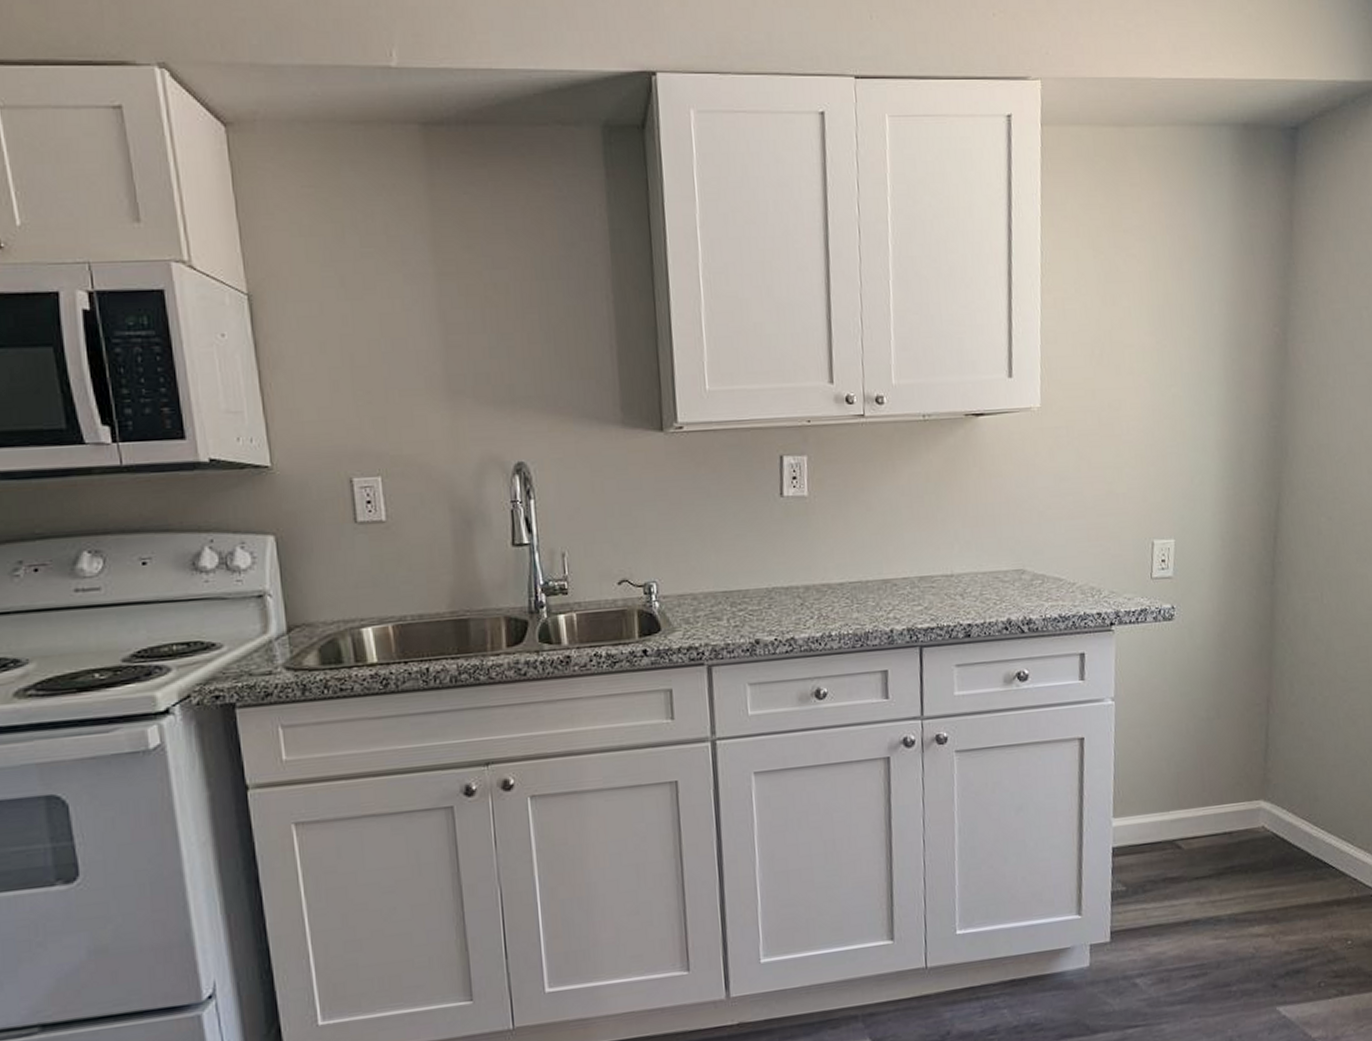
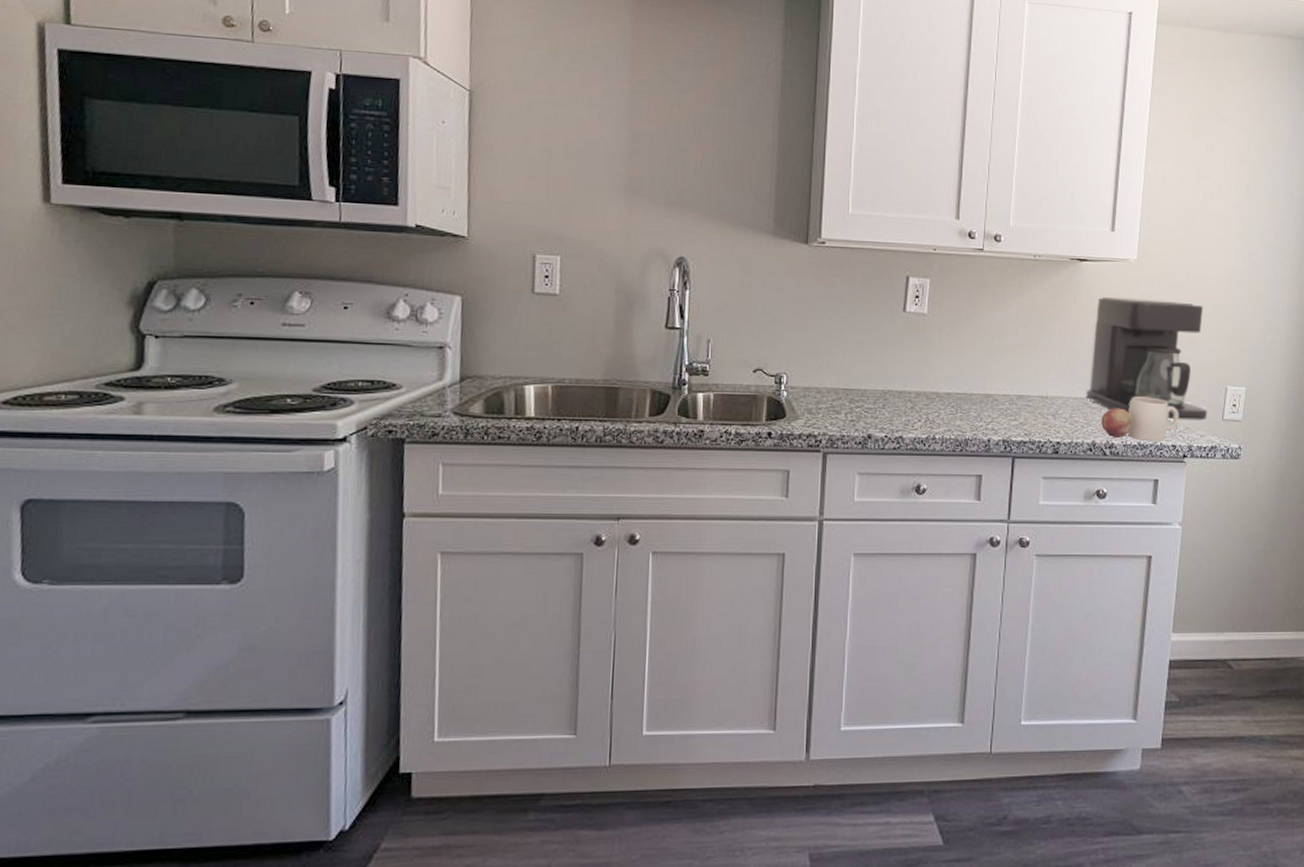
coffee maker: none [996,450,1134,585] -> present [1086,297,1208,421]
fruit: none [1015,578,1051,613] -> present [1101,408,1133,439]
mug: none [1044,562,1102,613] -> present [1127,396,1178,442]

